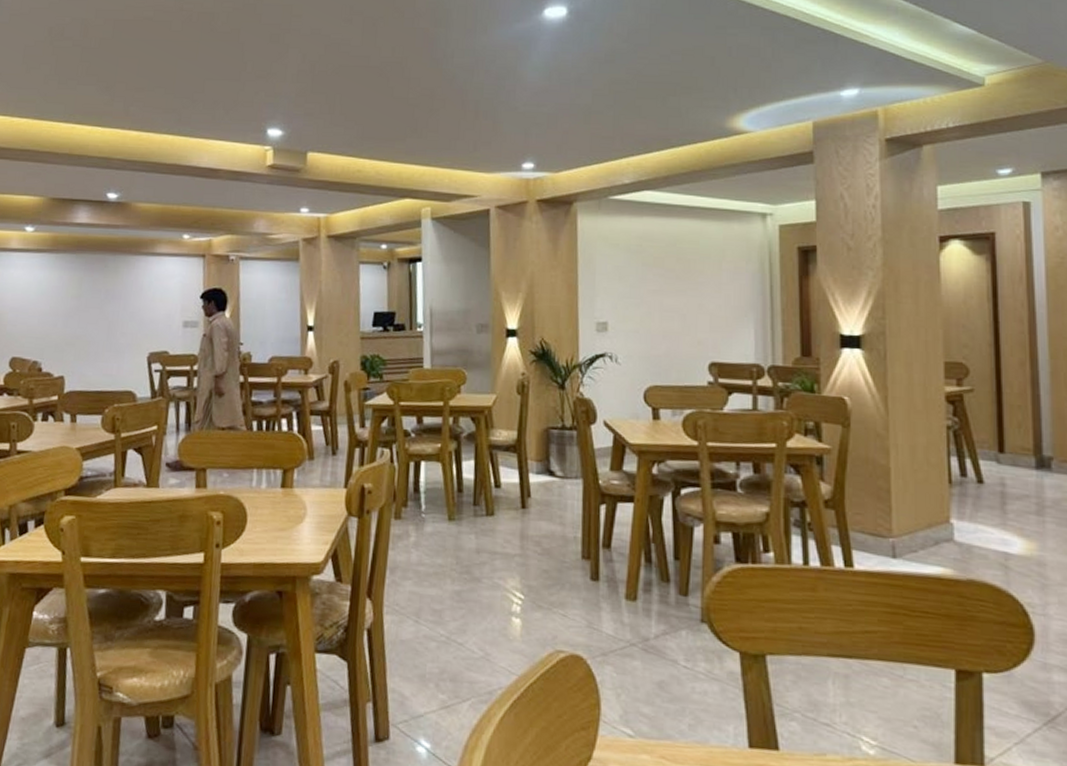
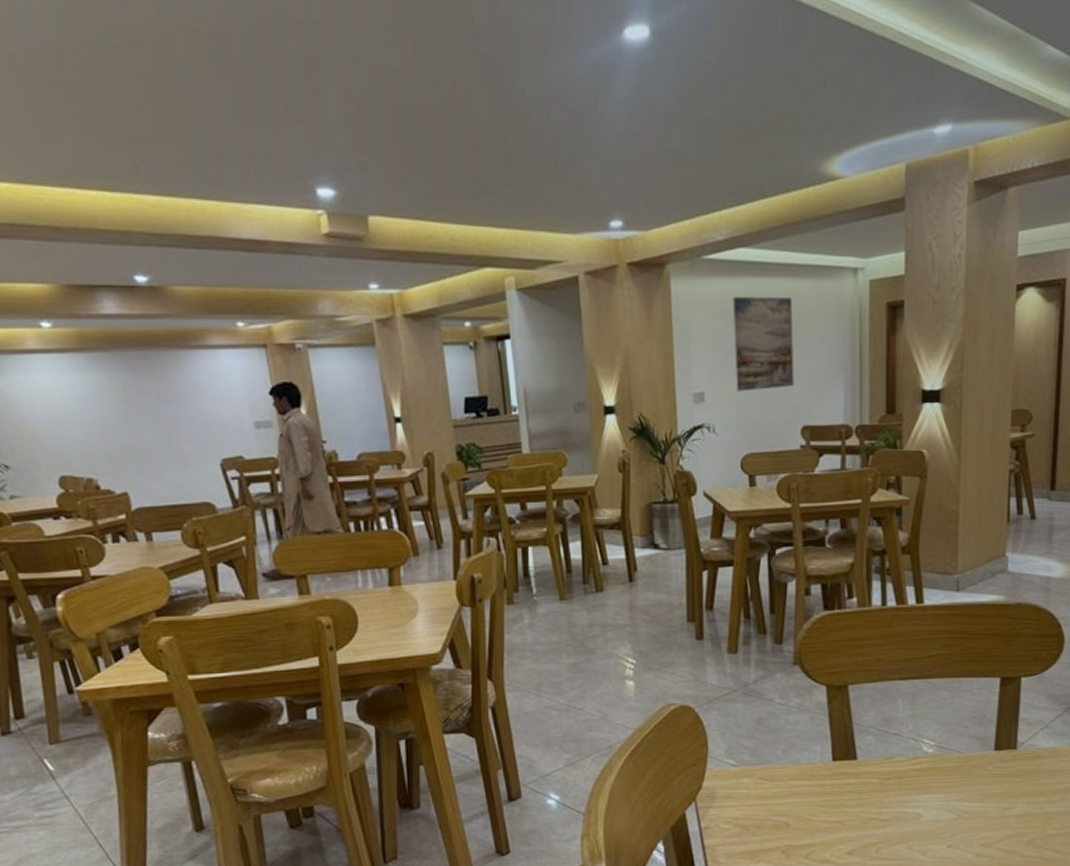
wall art: none [638,234,701,324] -> present [733,296,794,392]

